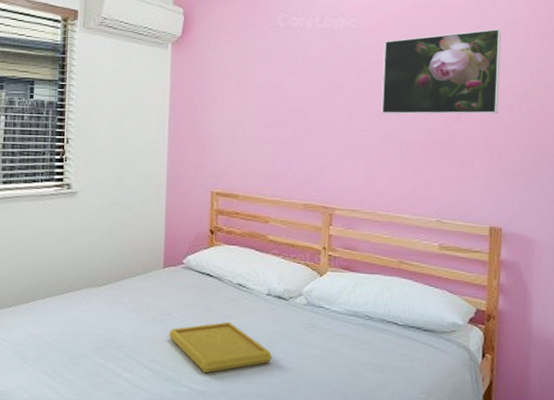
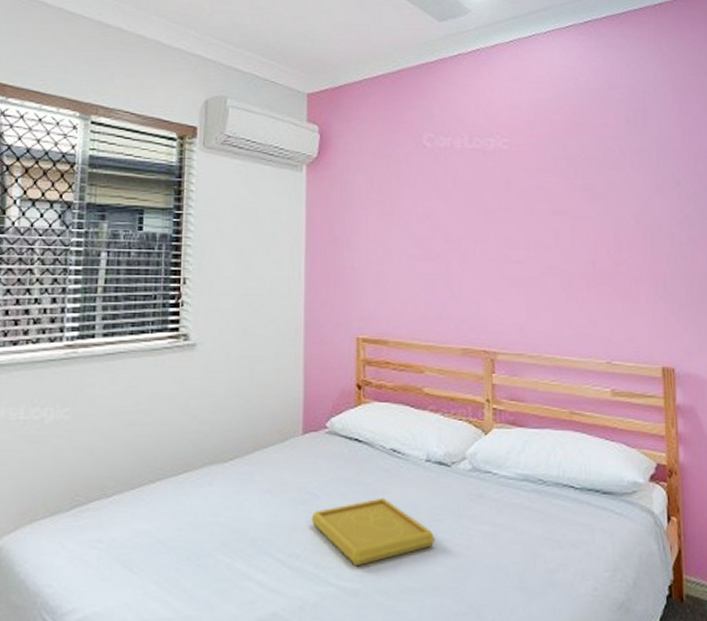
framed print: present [381,28,502,115] -> none [537,150,660,244]

